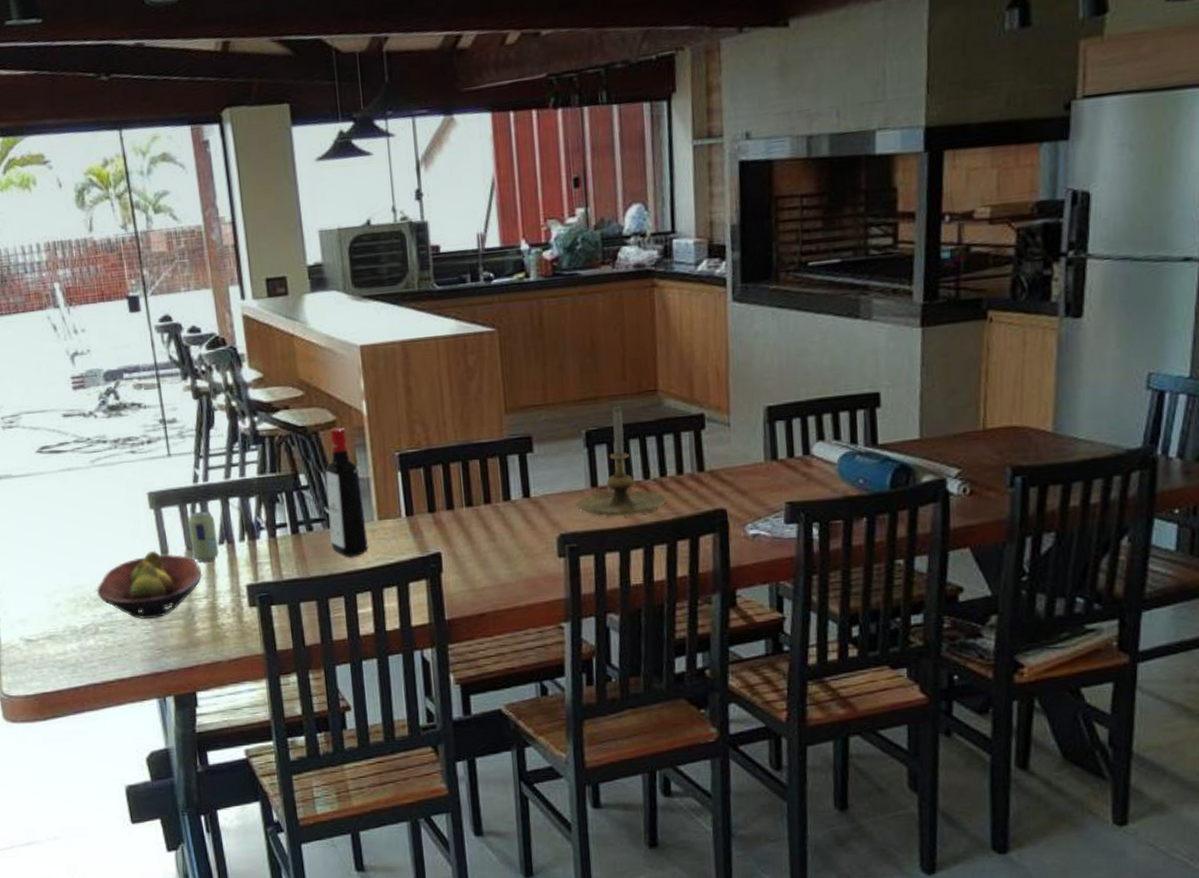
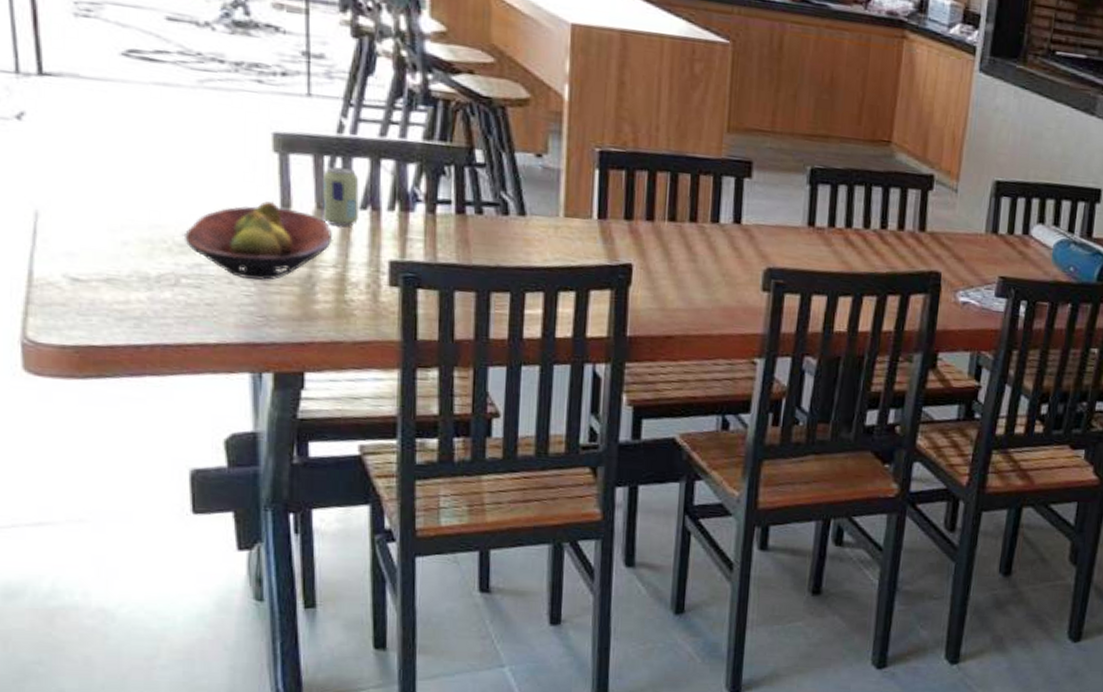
liquor bottle: present [325,427,368,557] -> none [503,106,549,252]
candle holder: present [576,406,667,517] -> none [789,149,884,262]

